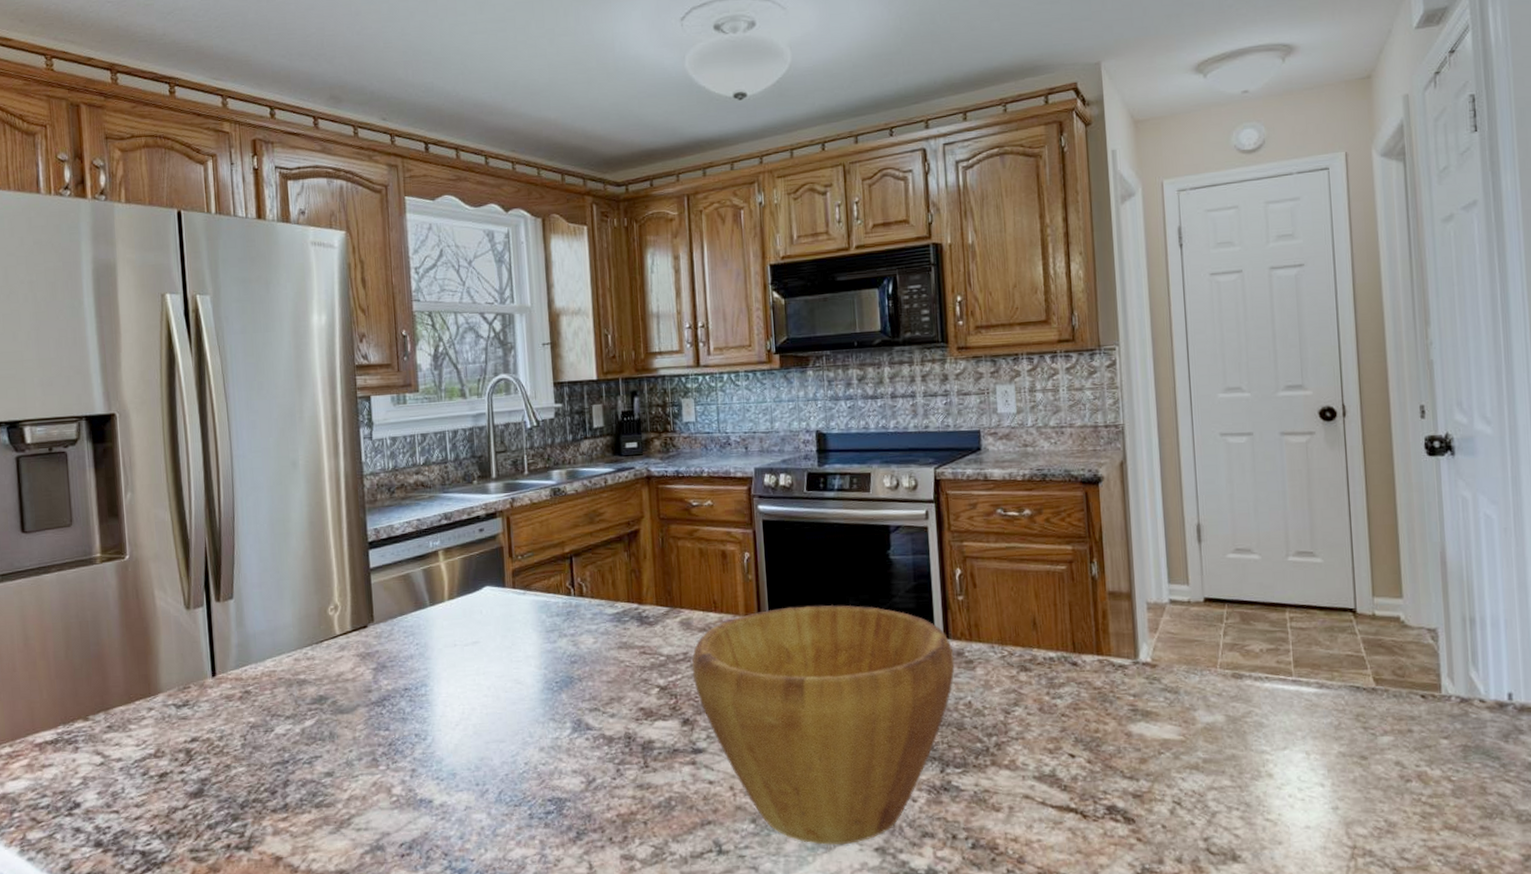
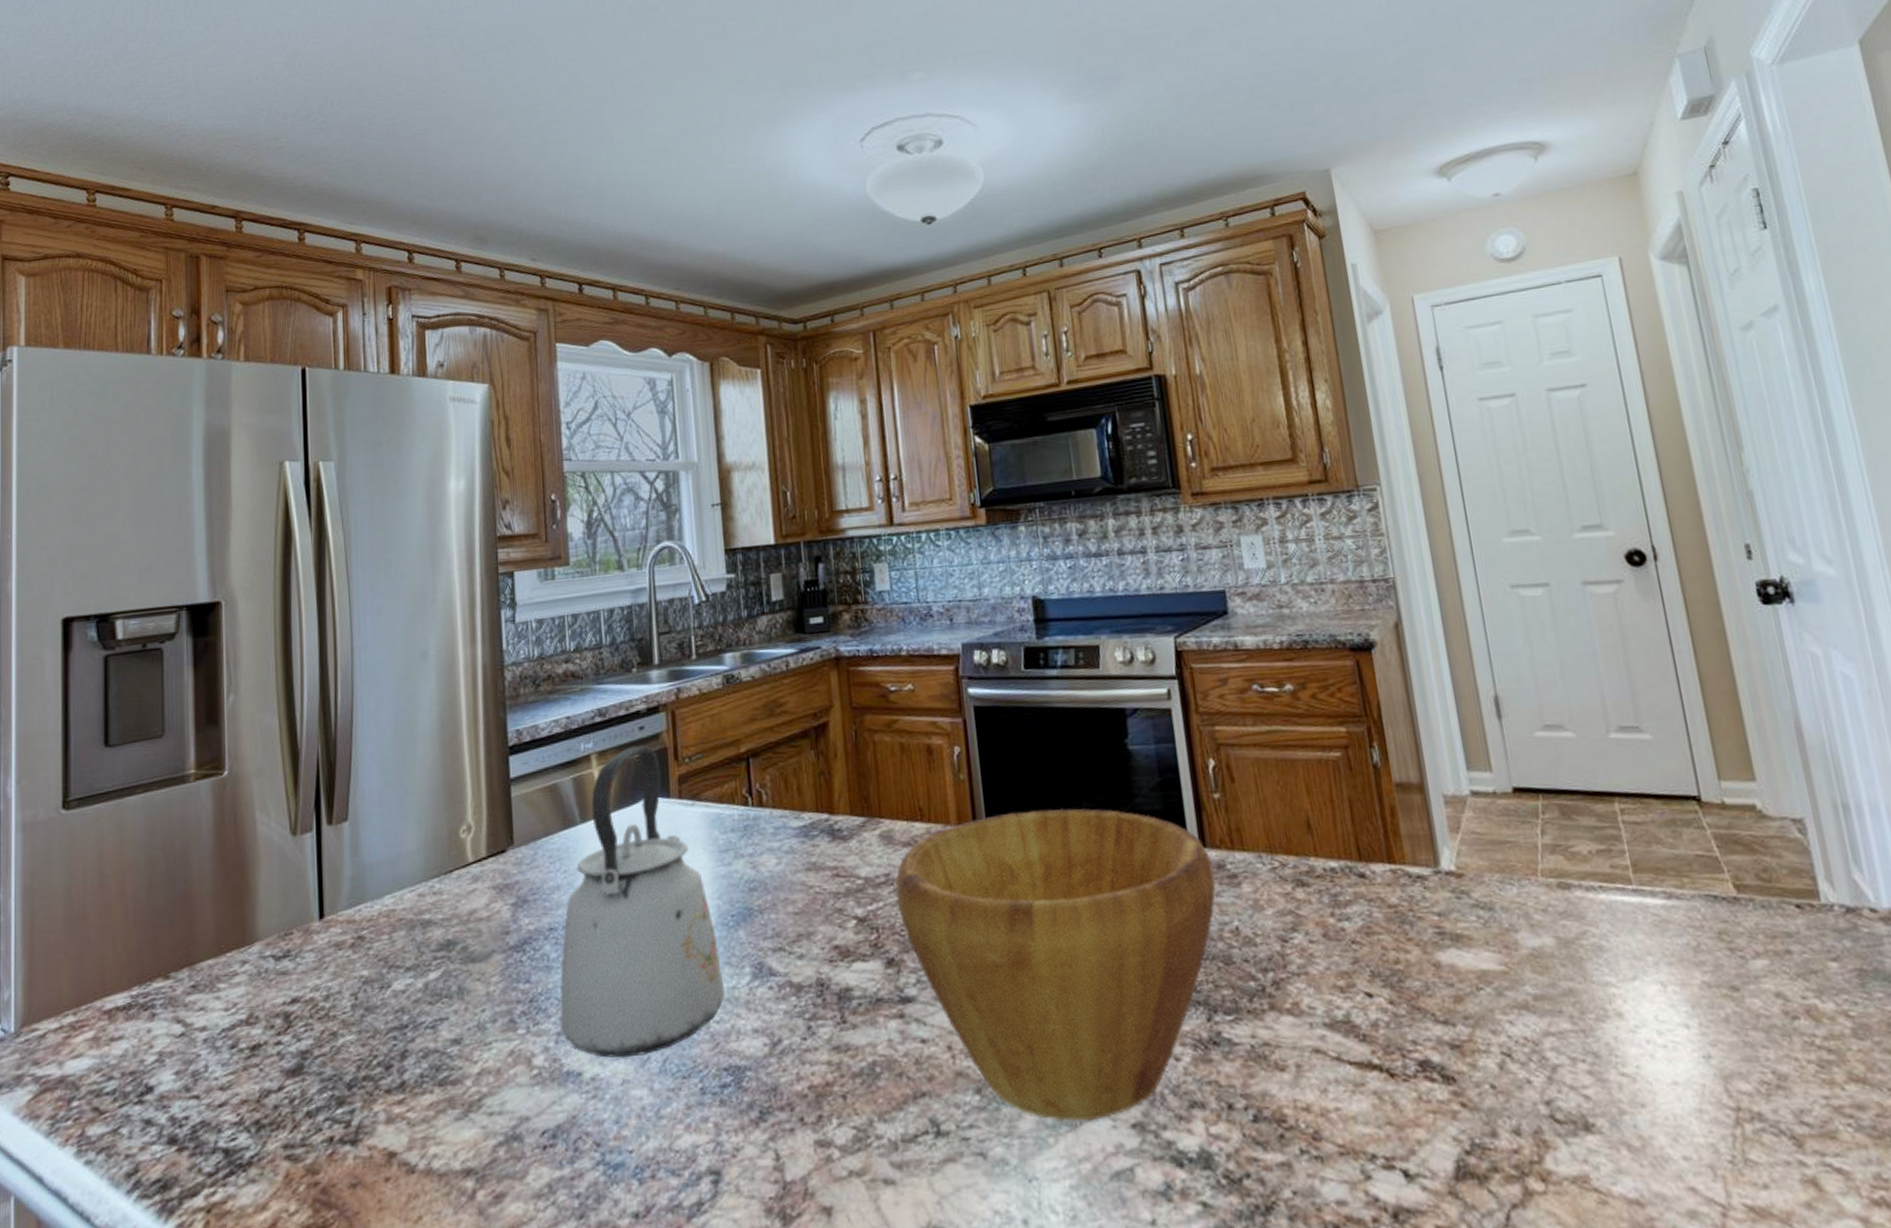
kettle: none [414,544,550,790] -> present [560,745,725,1058]

